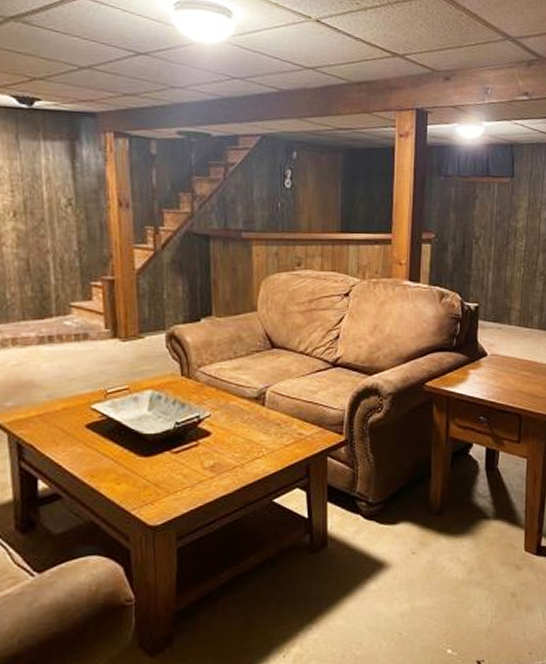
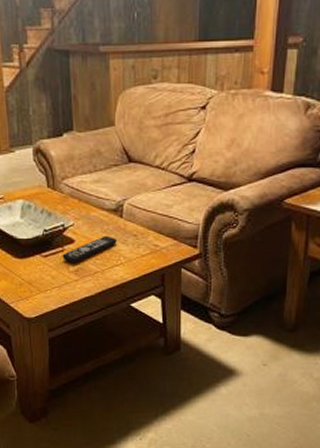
remote control: none [196,426,258,459] -> present [62,235,117,264]

